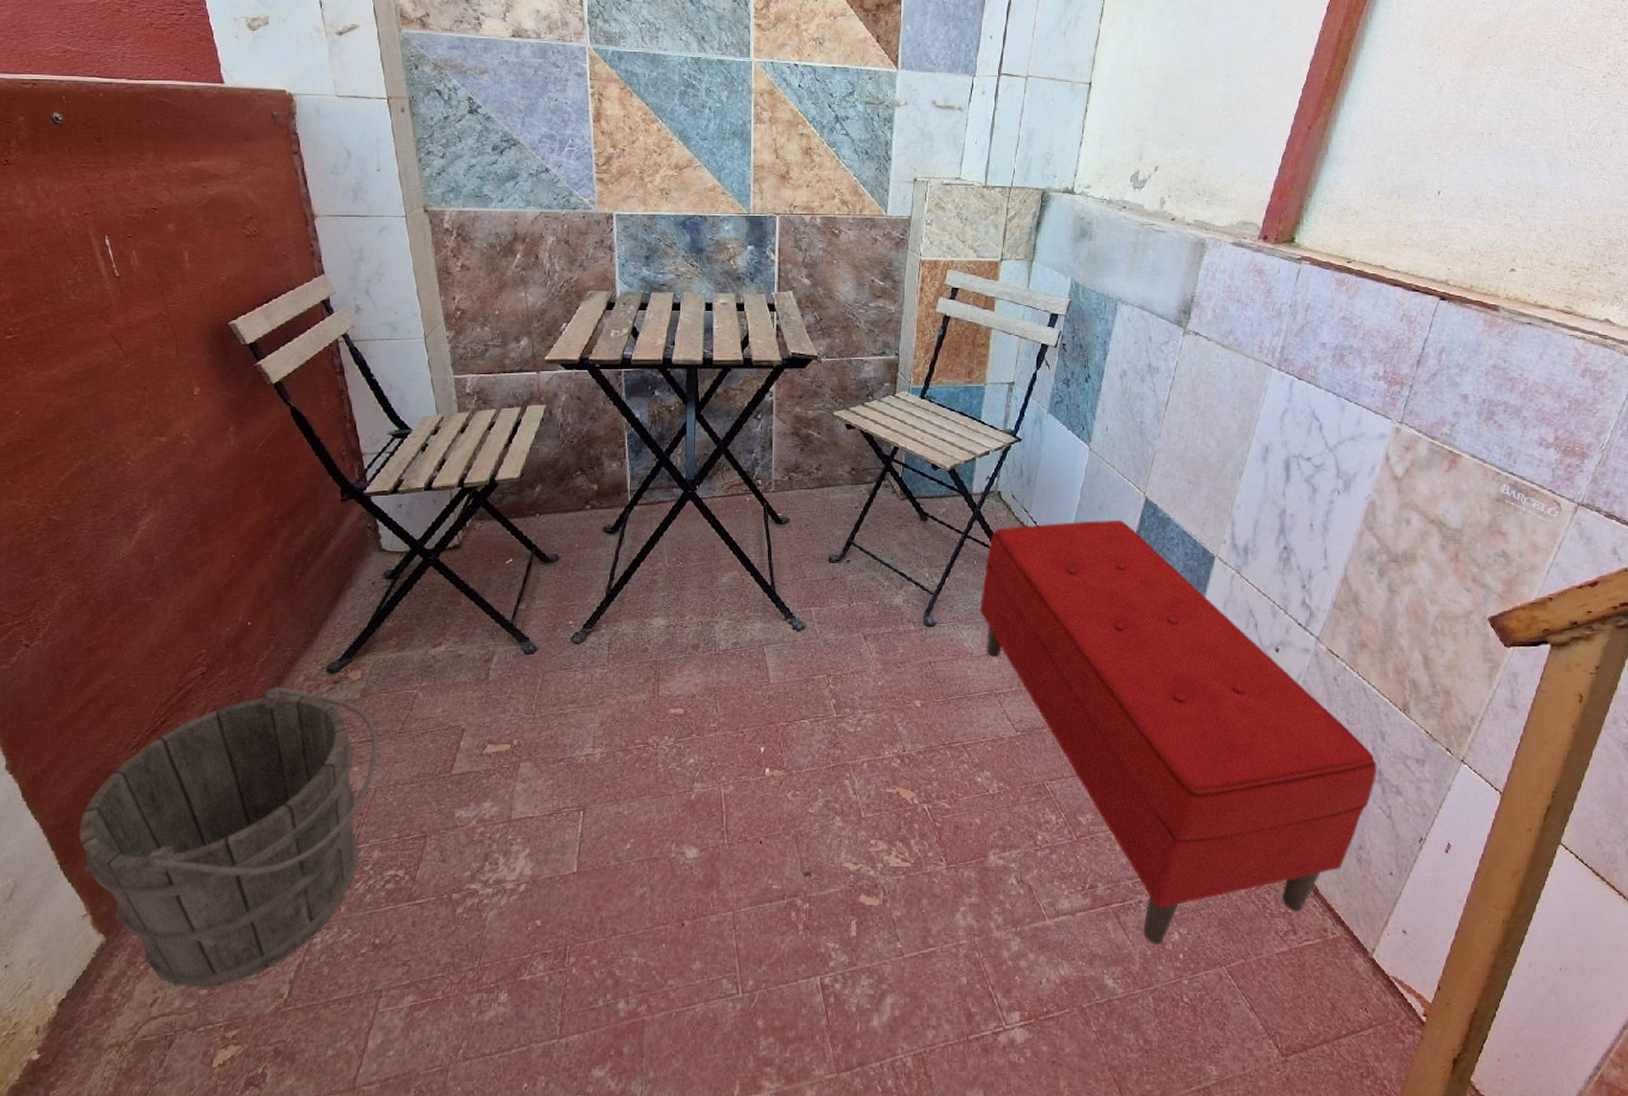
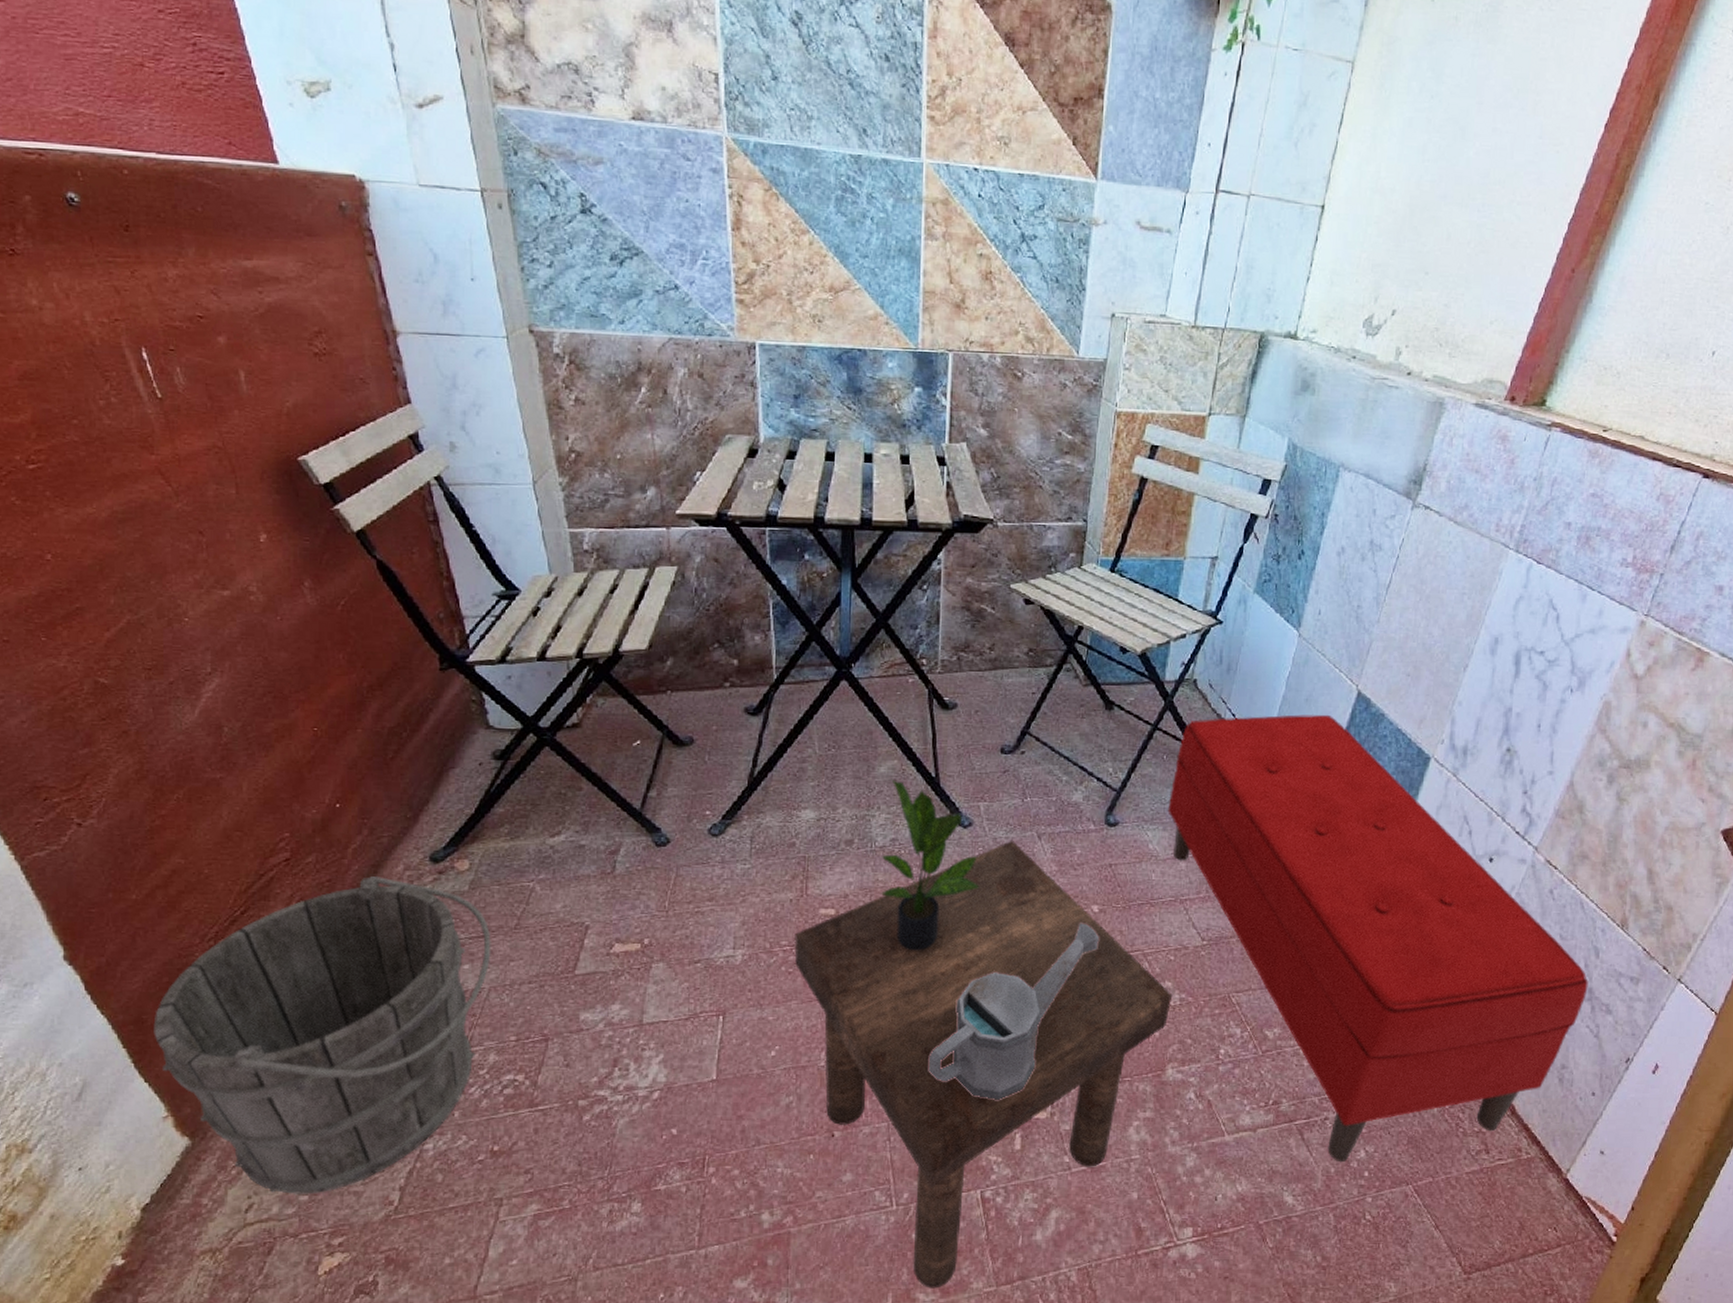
stool: none [647,641,992,1076] -> present [794,840,1173,1289]
potted plant: none [723,589,813,746] -> present [880,780,980,951]
watering can: none [769,717,922,888] -> present [928,923,1099,1100]

